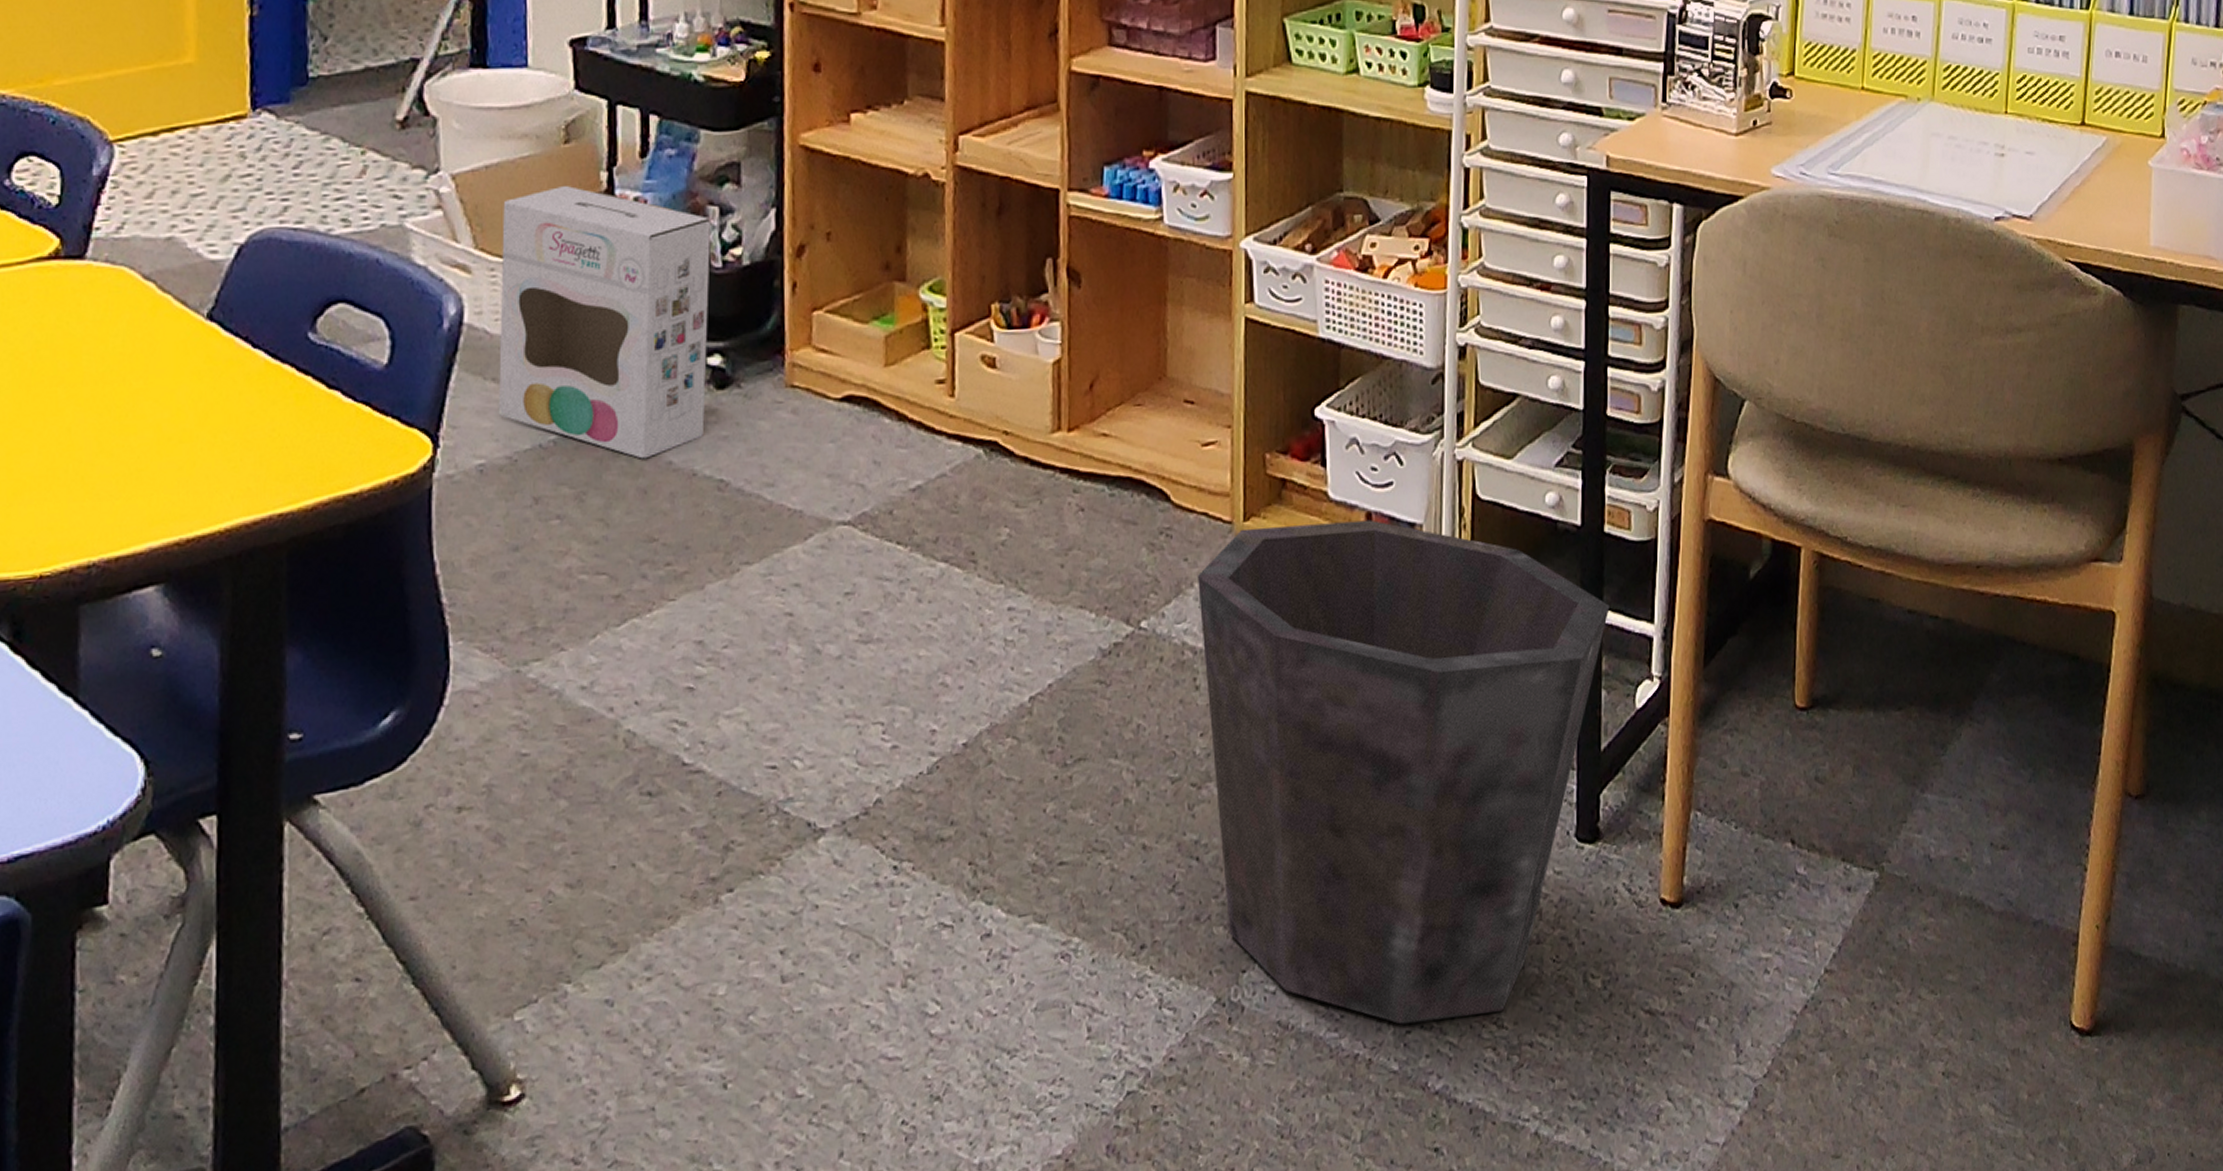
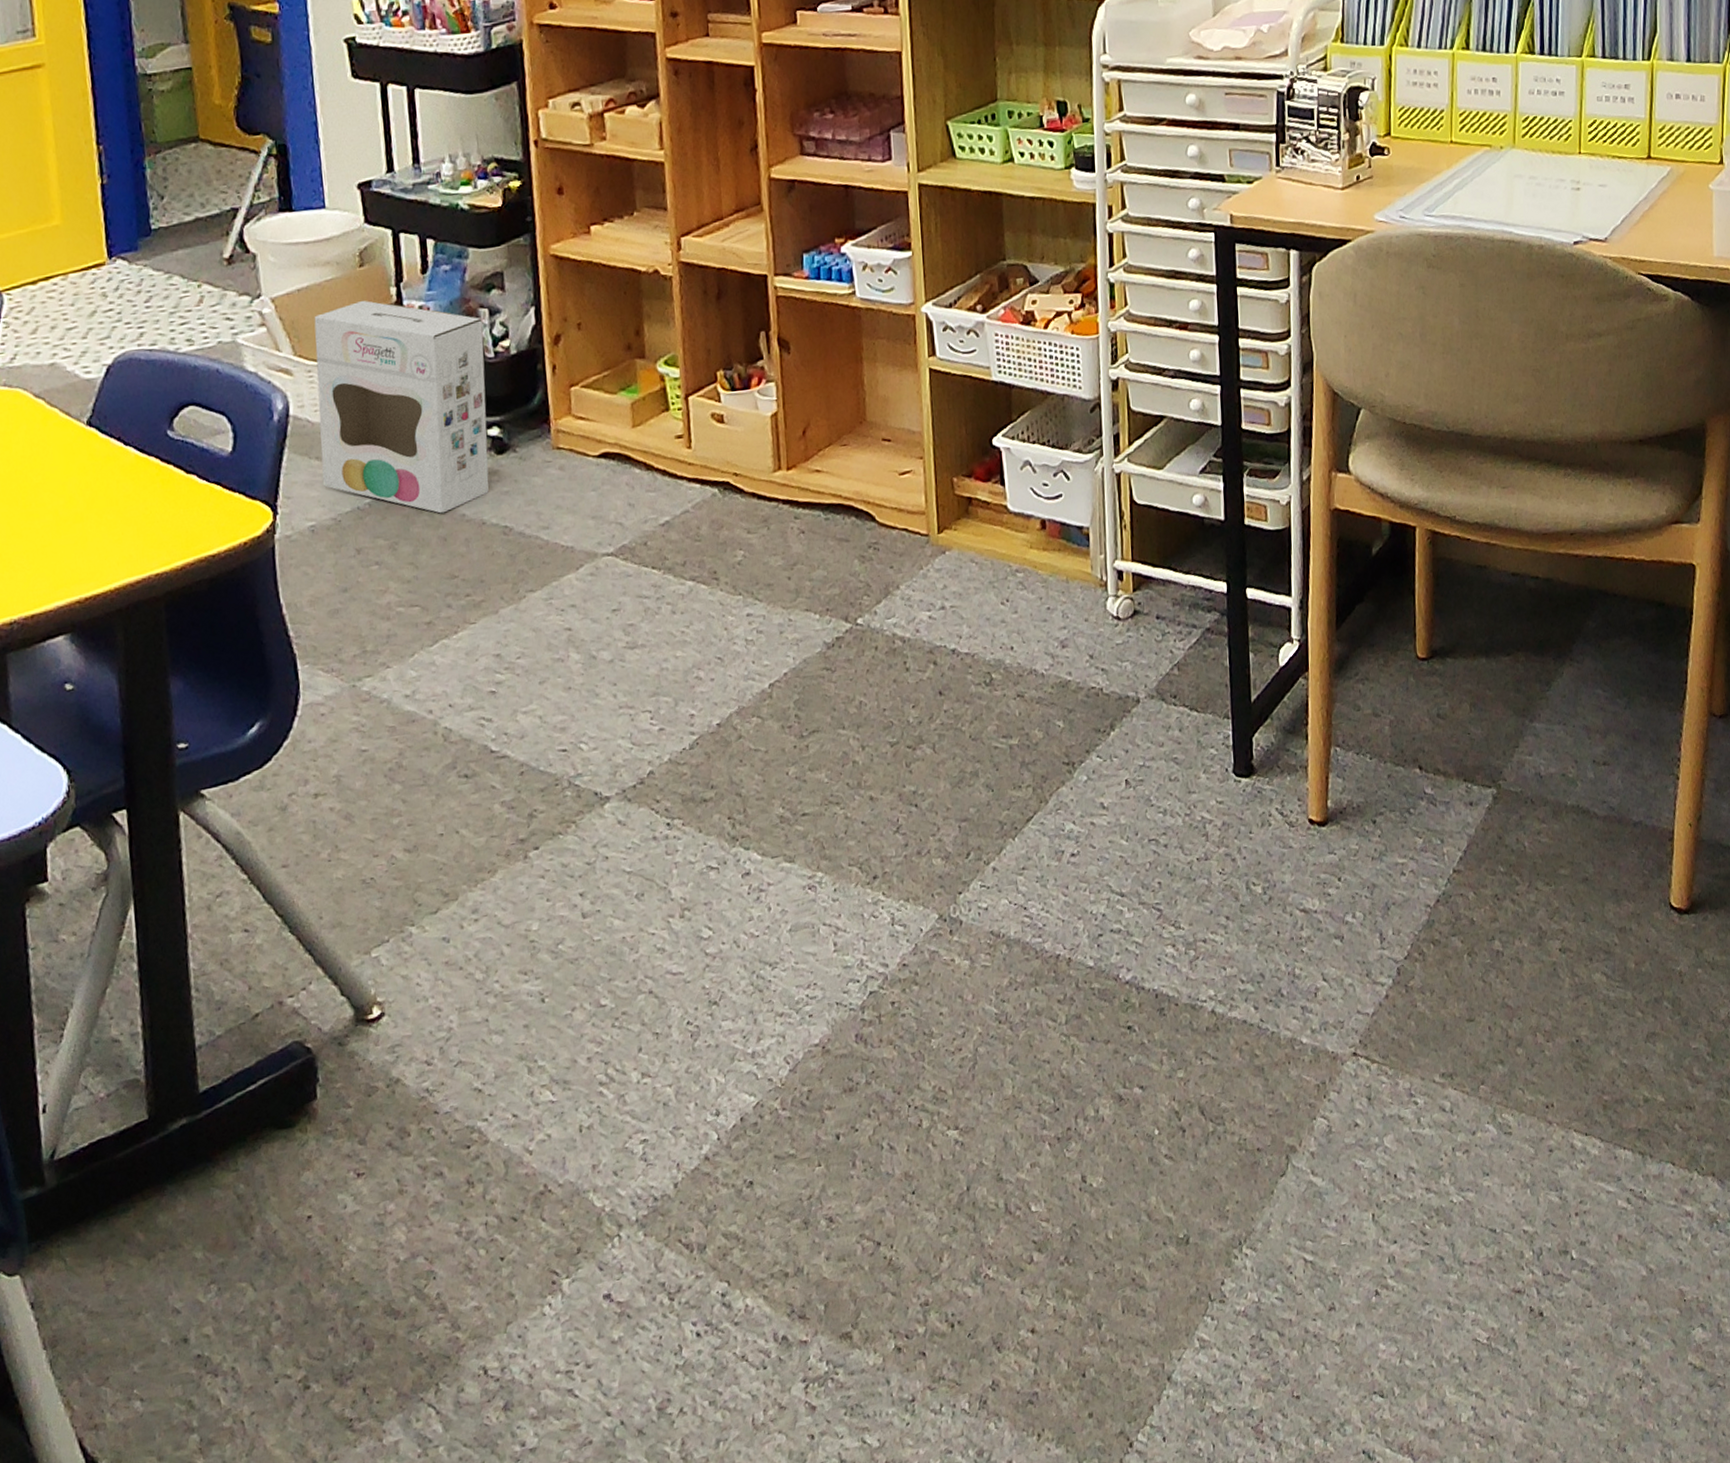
waste bin: present [1197,519,1610,1025] -> none [901,526,1253,930]

